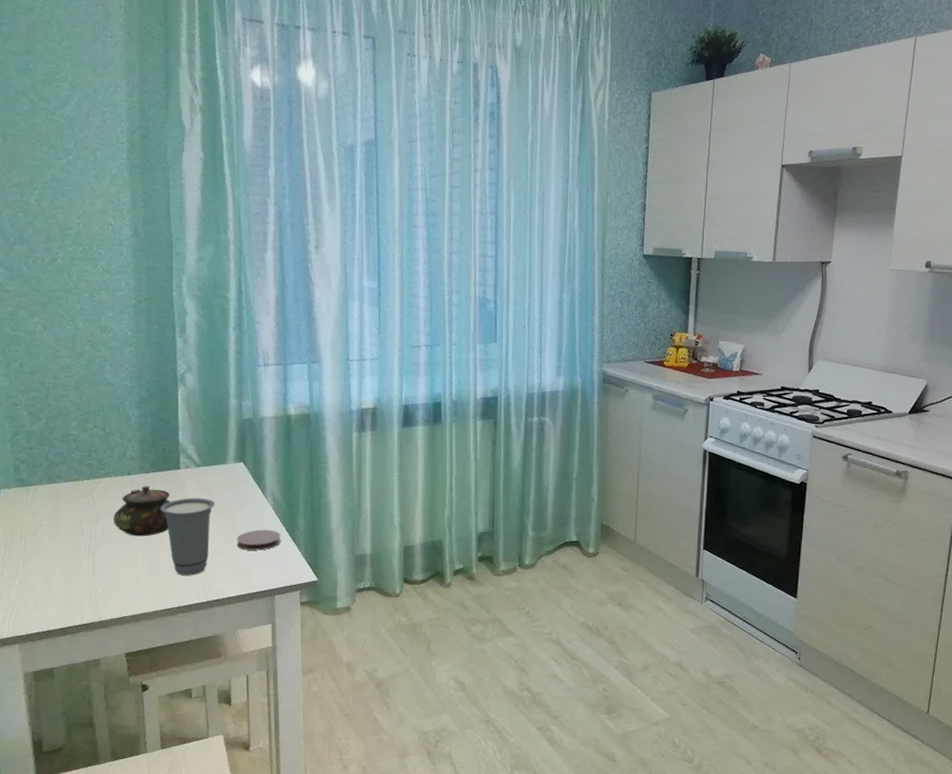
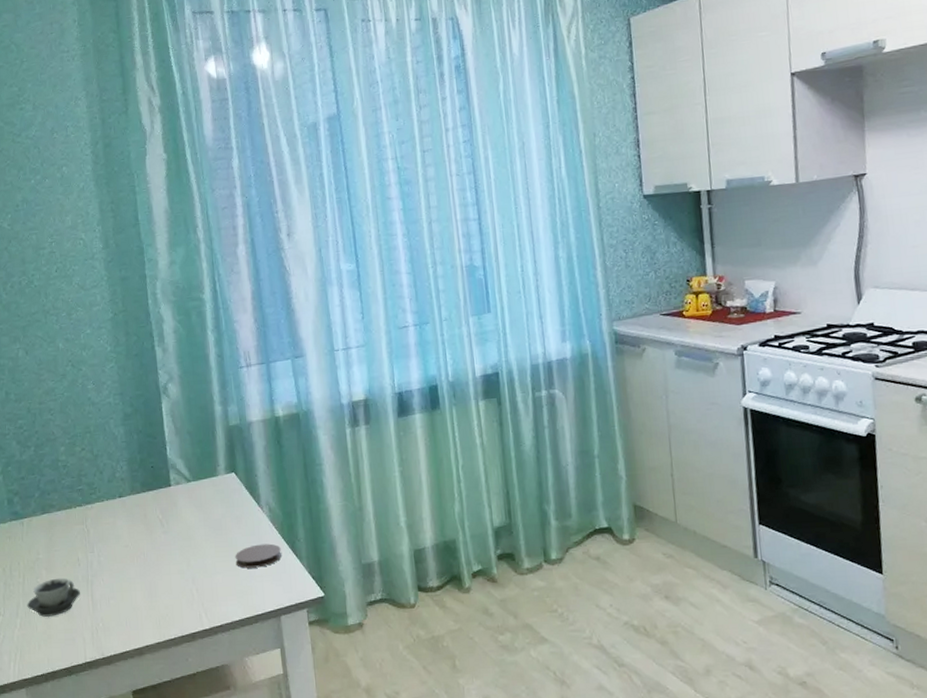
cup: none [26,544,81,581] -> present [27,578,80,618]
teapot: present [114,485,170,537] -> none [108,507,165,563]
cup: present [160,498,215,576] -> none [154,515,209,601]

